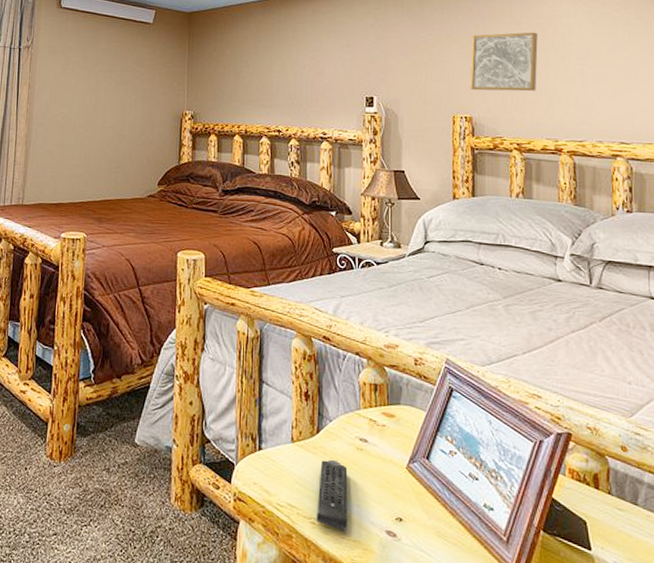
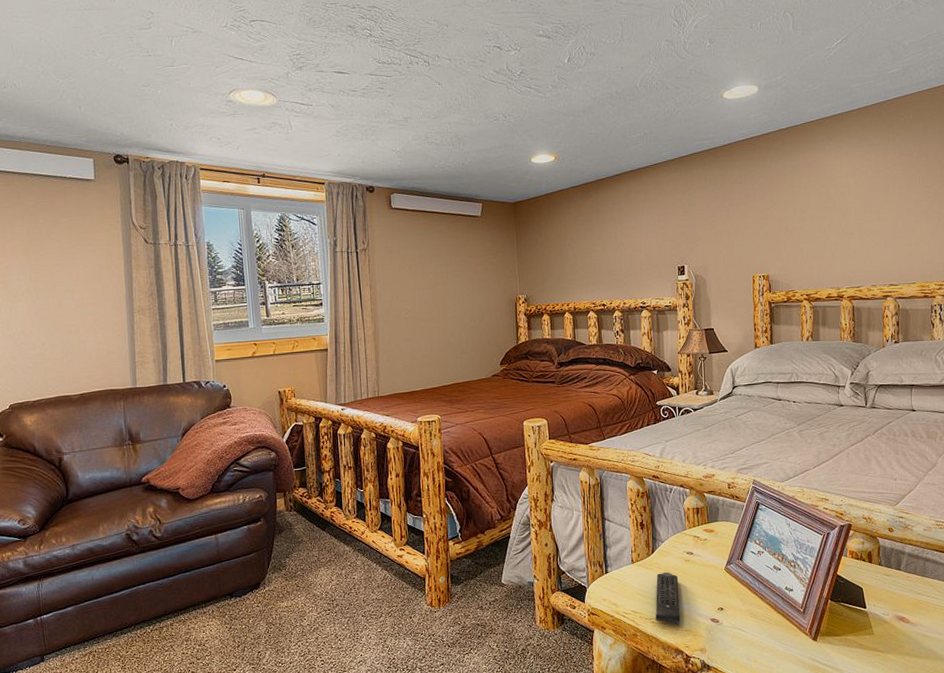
wall art: present [470,32,538,92] -> none [766,194,823,252]

